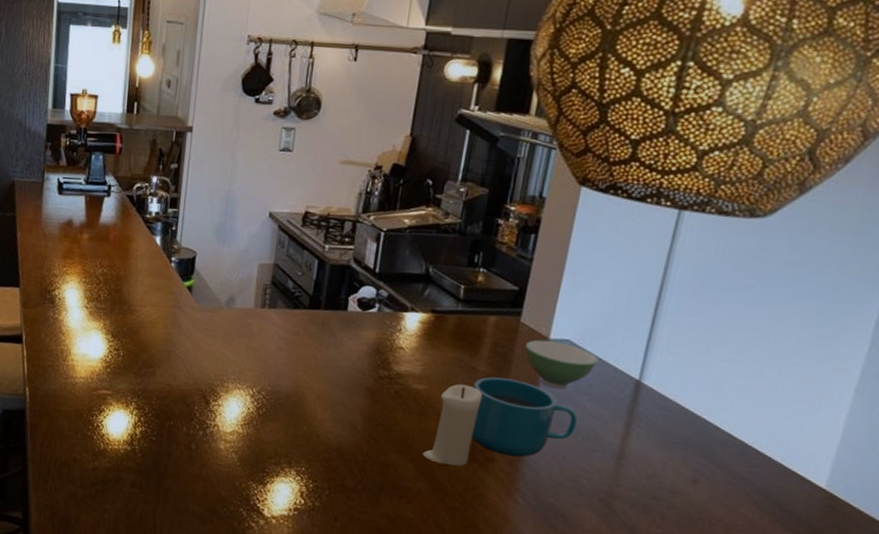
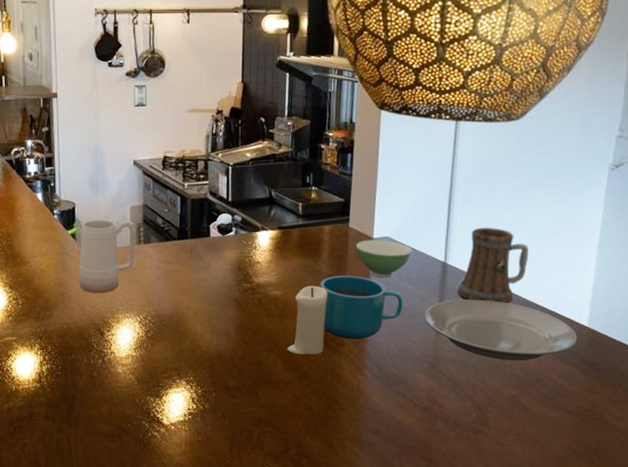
beer mug: none [189,273,262,358] -> present [78,219,136,293]
plate: none [601,428,809,518] -> present [423,299,577,361]
beer mug: none [650,344,757,444] -> present [457,227,529,304]

